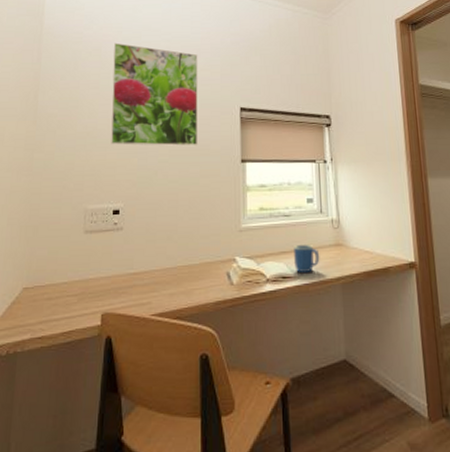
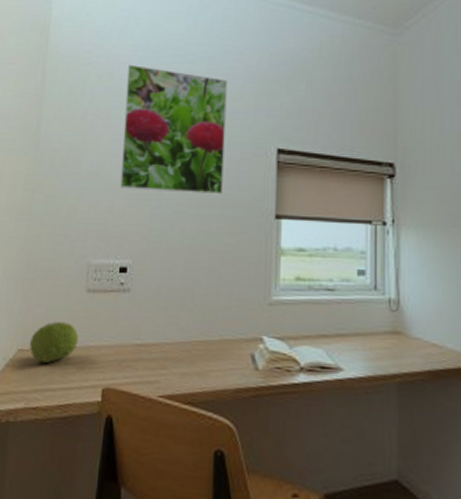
fruit: none [34,260,79,297] -> present [30,321,79,363]
mug: present [294,244,320,274] -> none [337,327,371,365]

